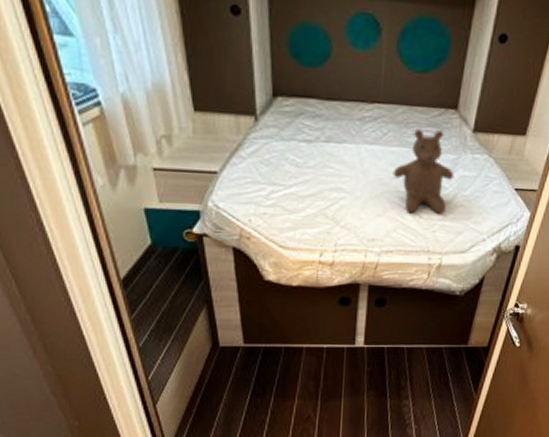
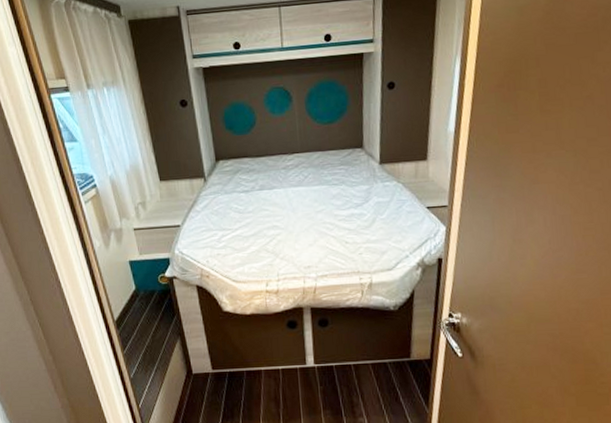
teddy bear: present [392,129,455,214] -> none [317,167,370,240]

